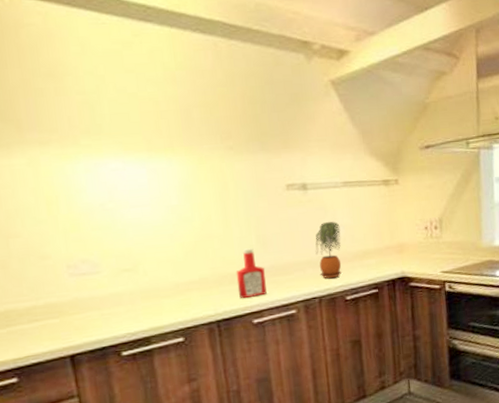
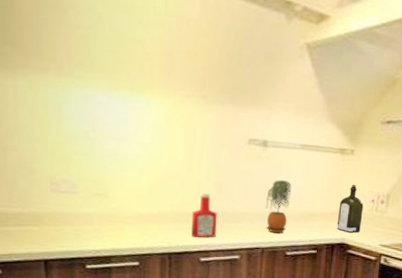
liquor: none [392,214,419,265] -> present [336,184,364,233]

